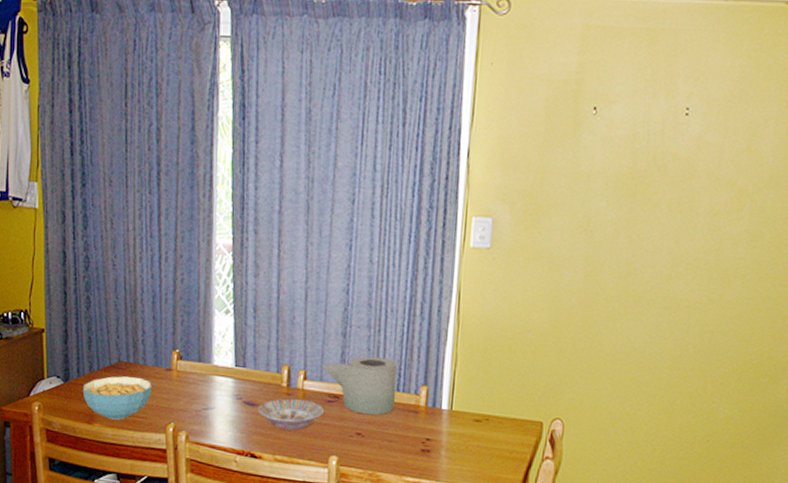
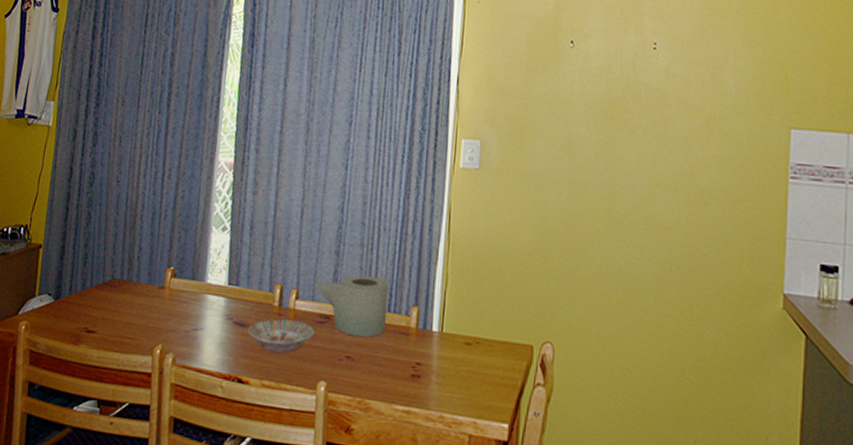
cereal bowl: present [82,376,153,420] -> none [72,294,144,341]

